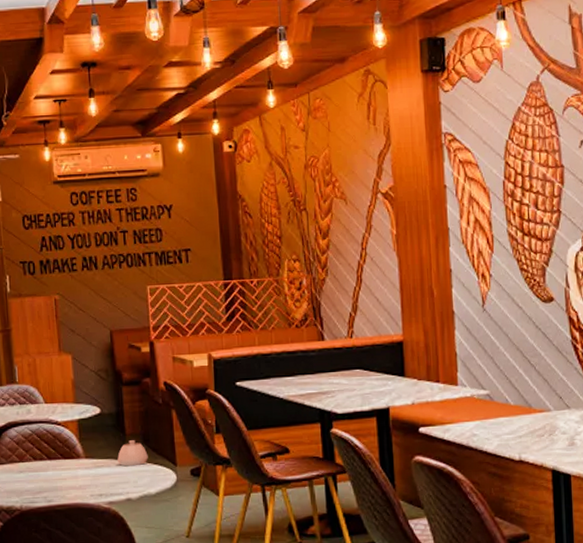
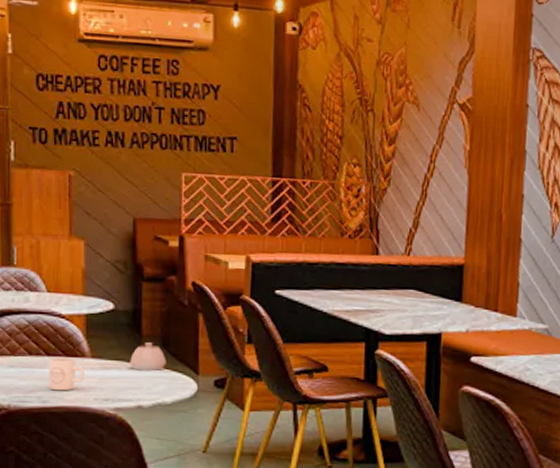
mug: none [50,459,82,491] -> present [48,357,86,391]

